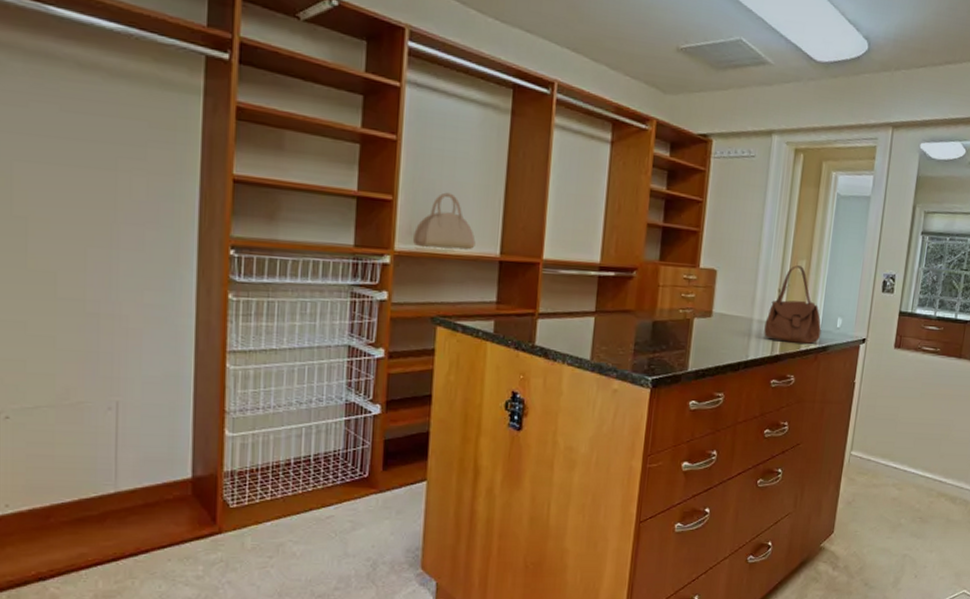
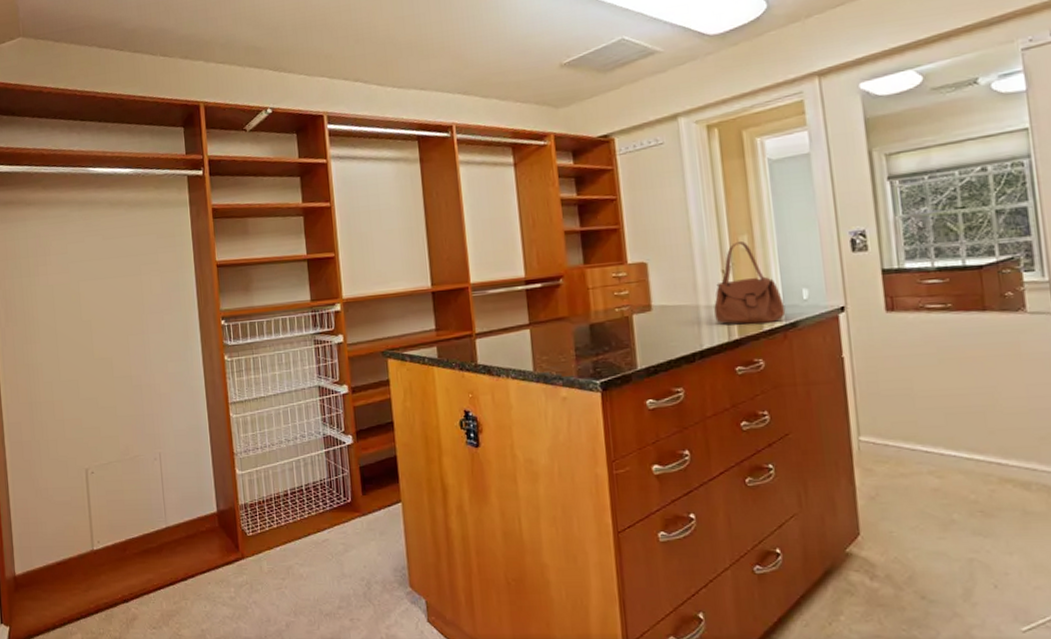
handbag: present [412,192,476,250] -> none [355,240,409,292]

